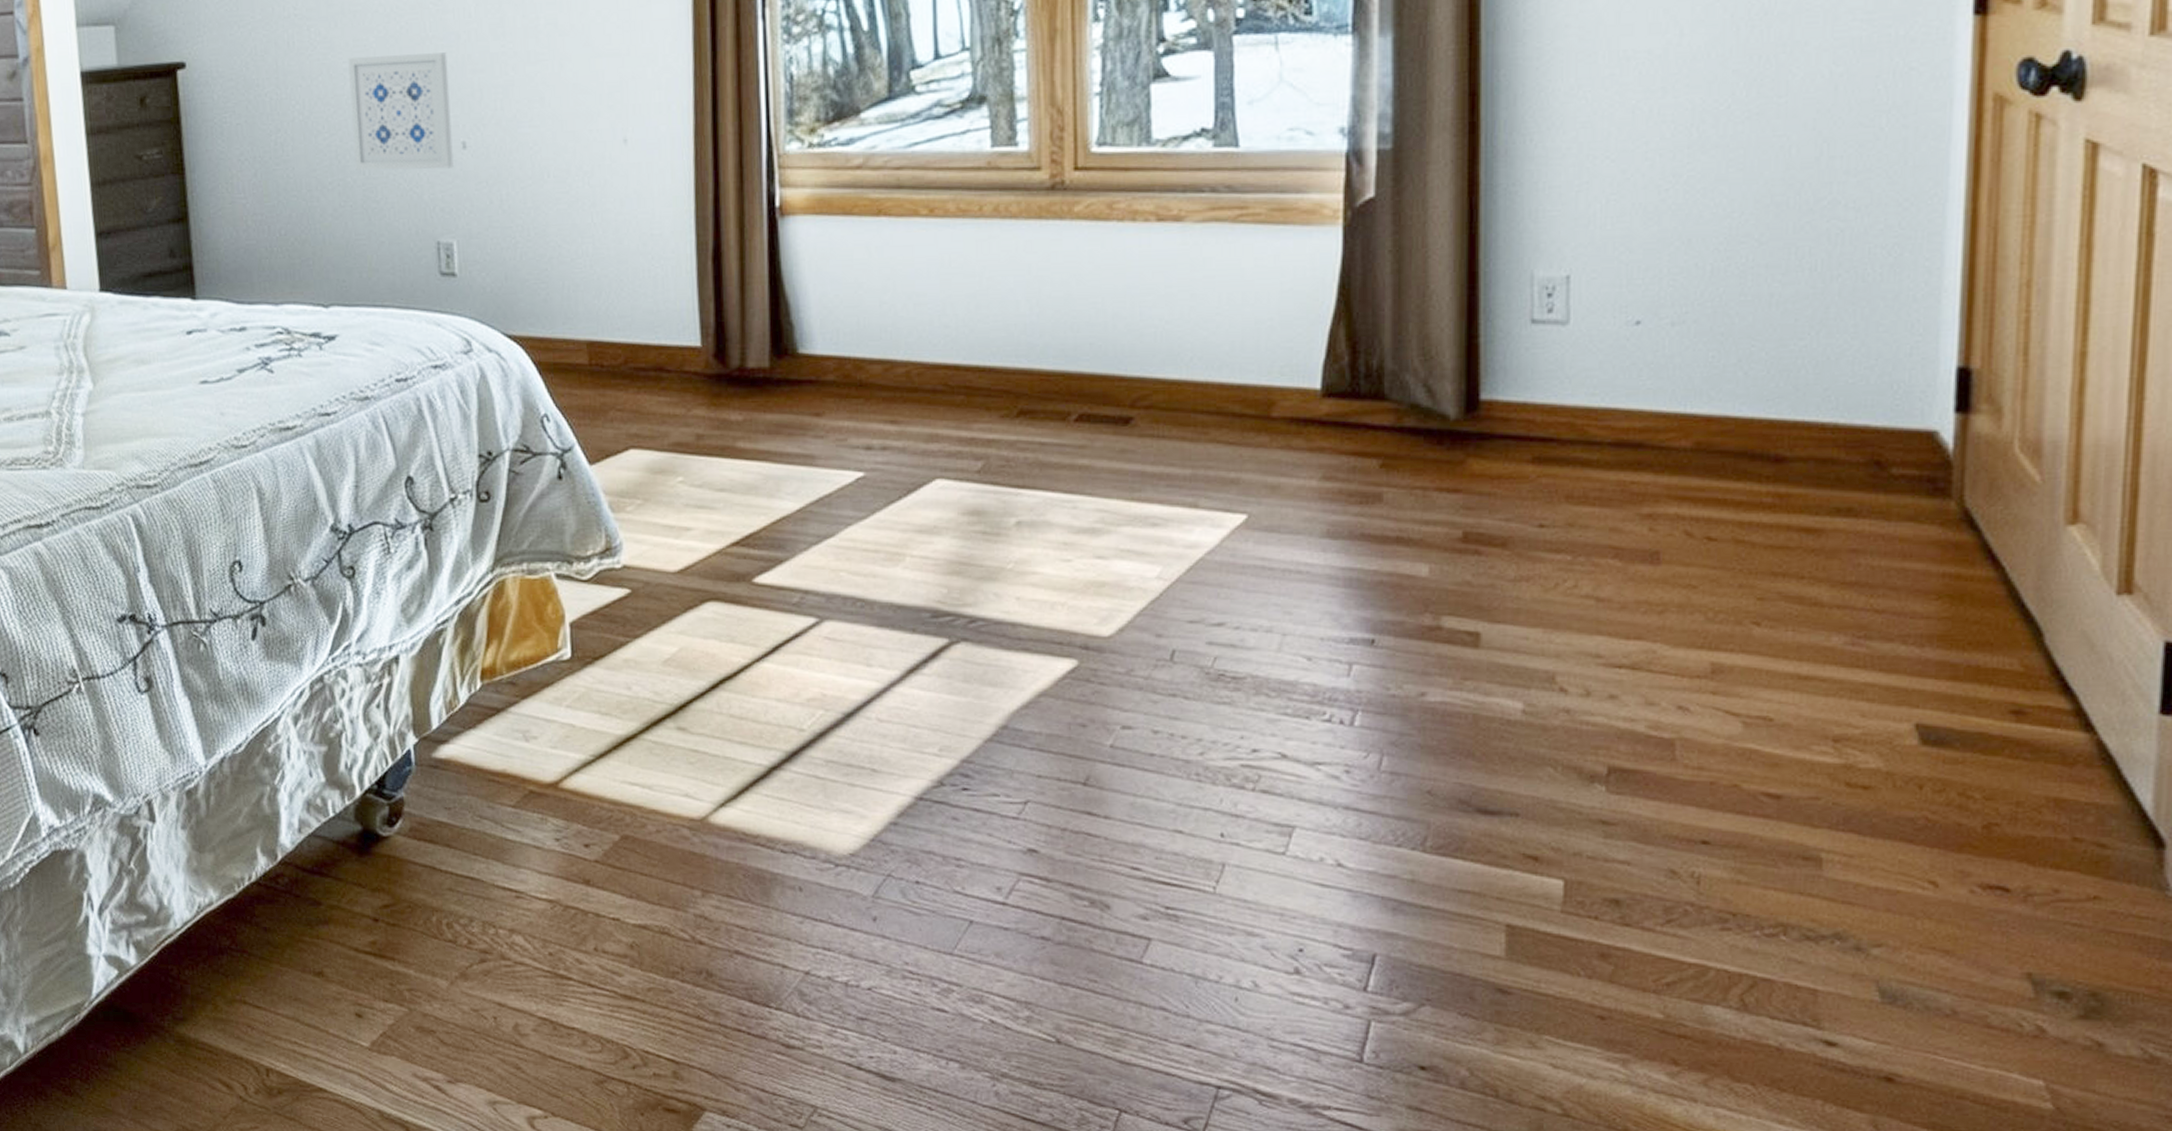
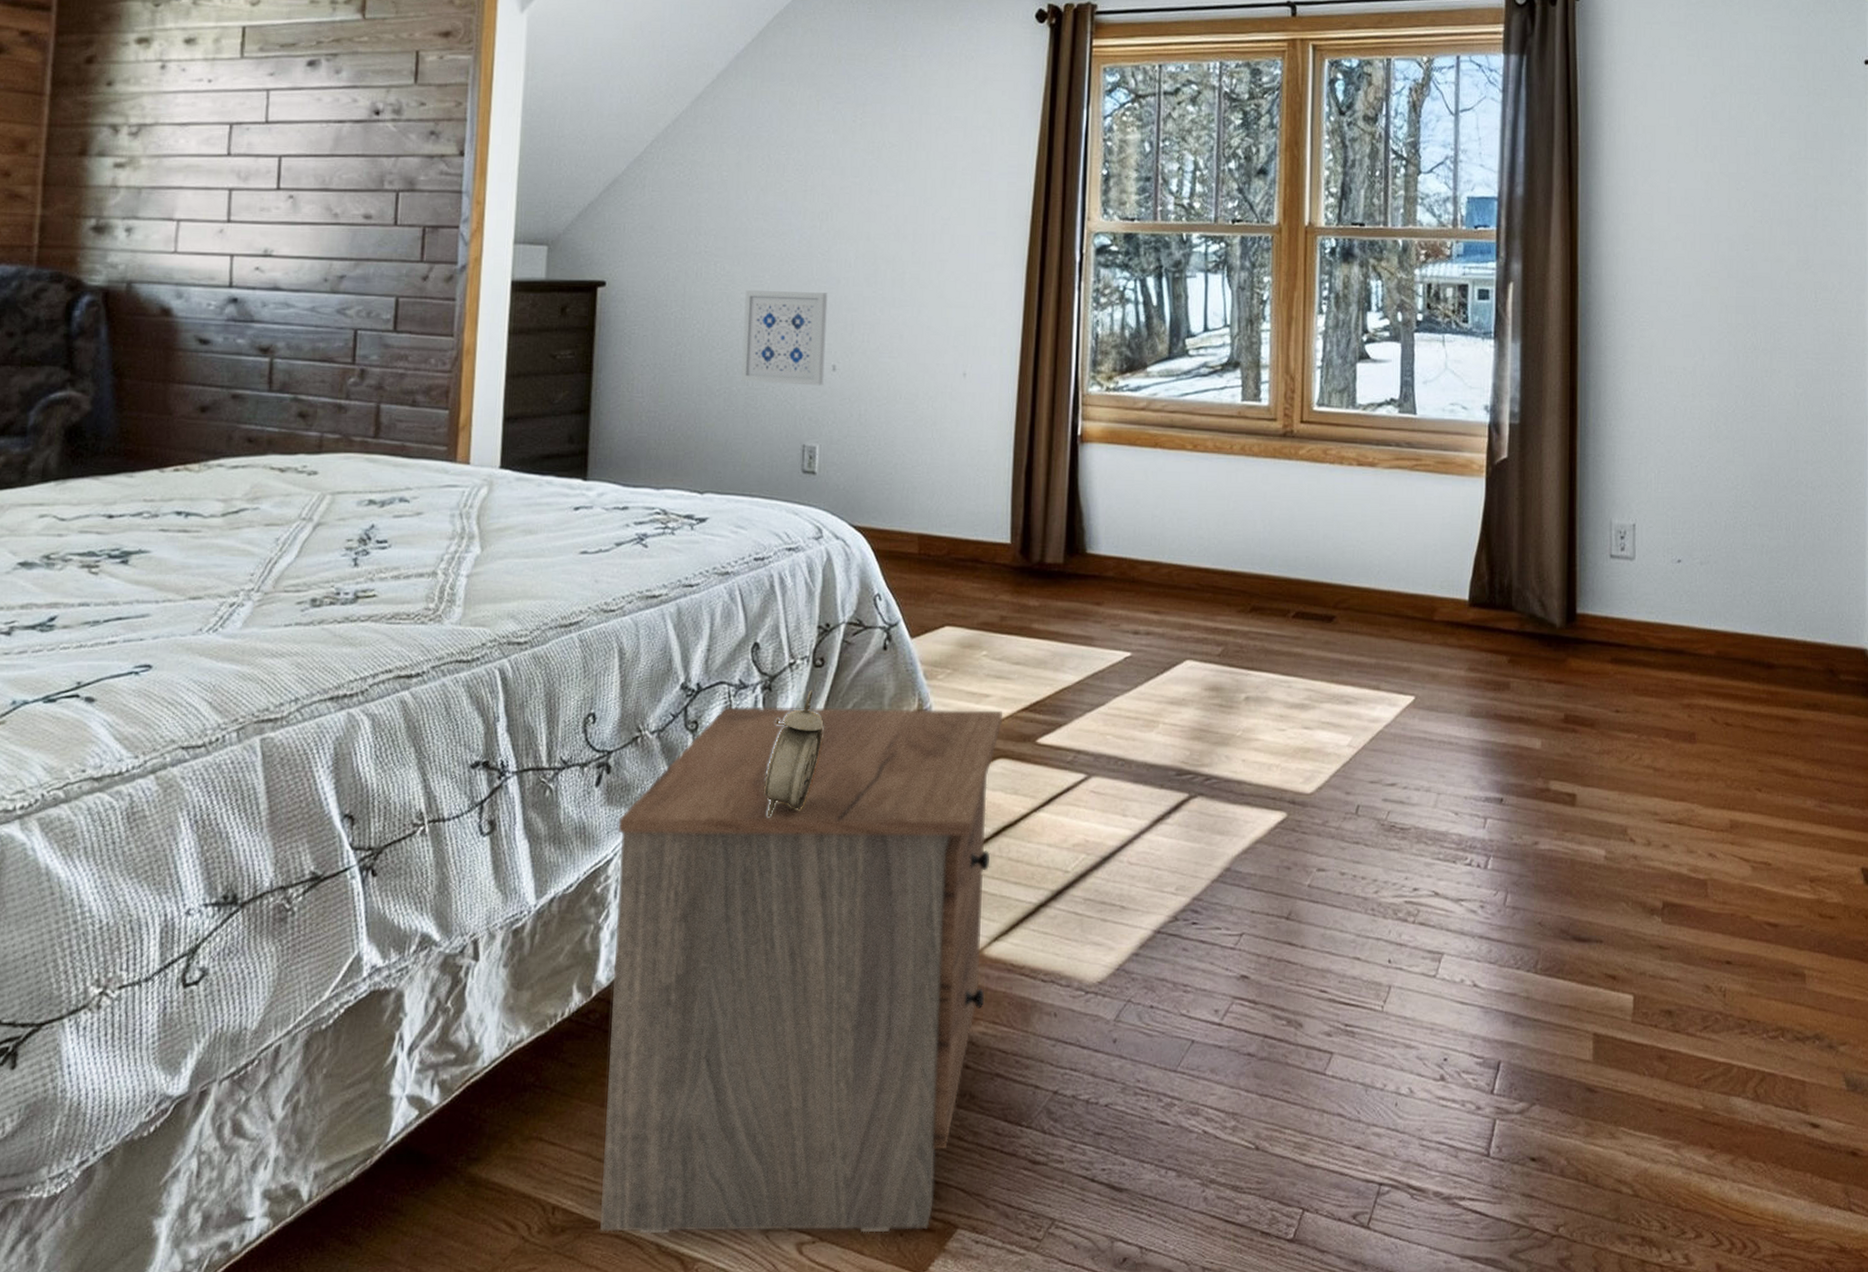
nightstand: none [281,546,715,1111] -> present [599,706,1003,1233]
alarm clock: none [437,528,498,672] -> present [764,690,824,818]

